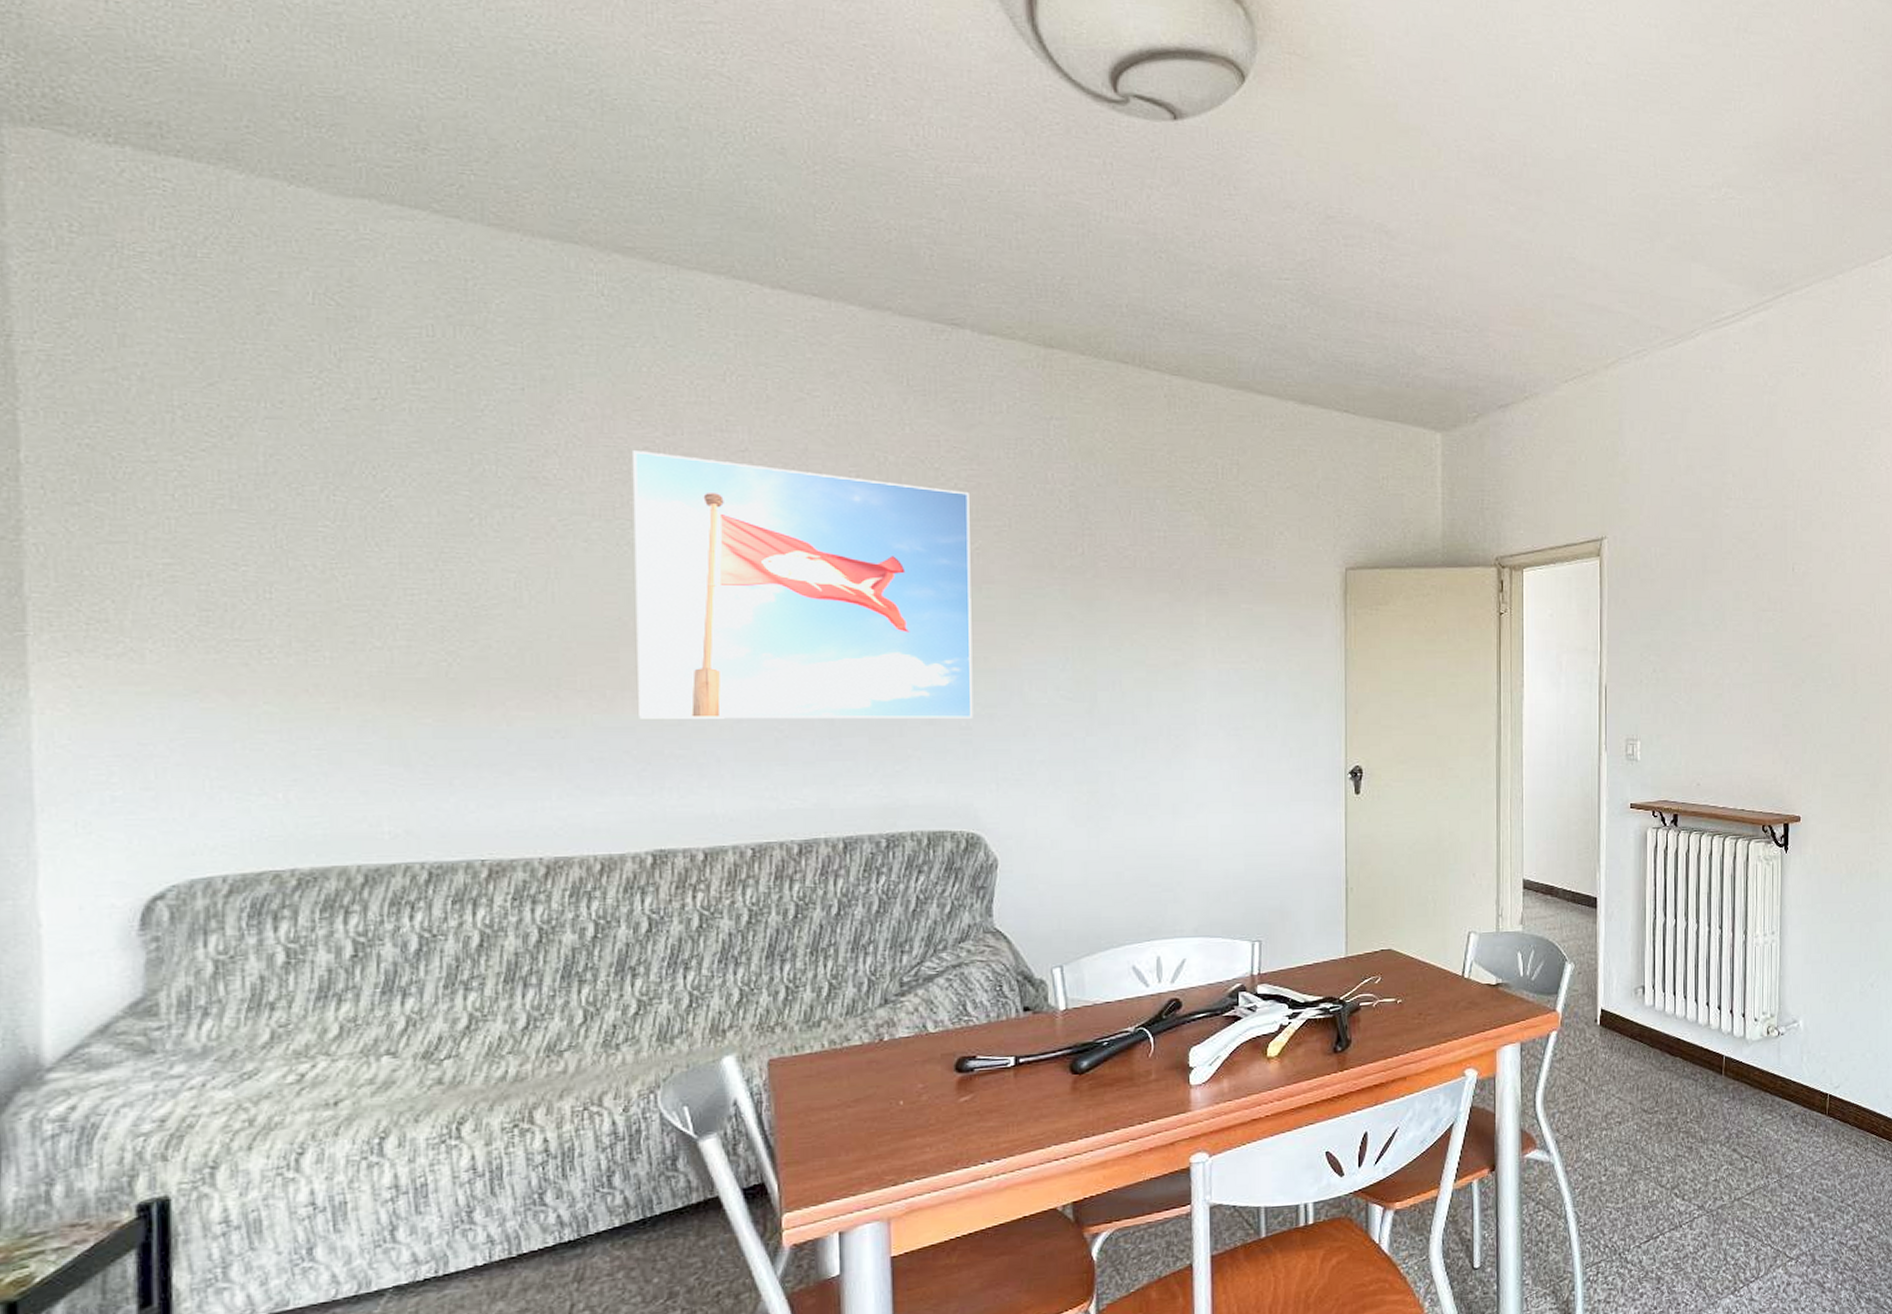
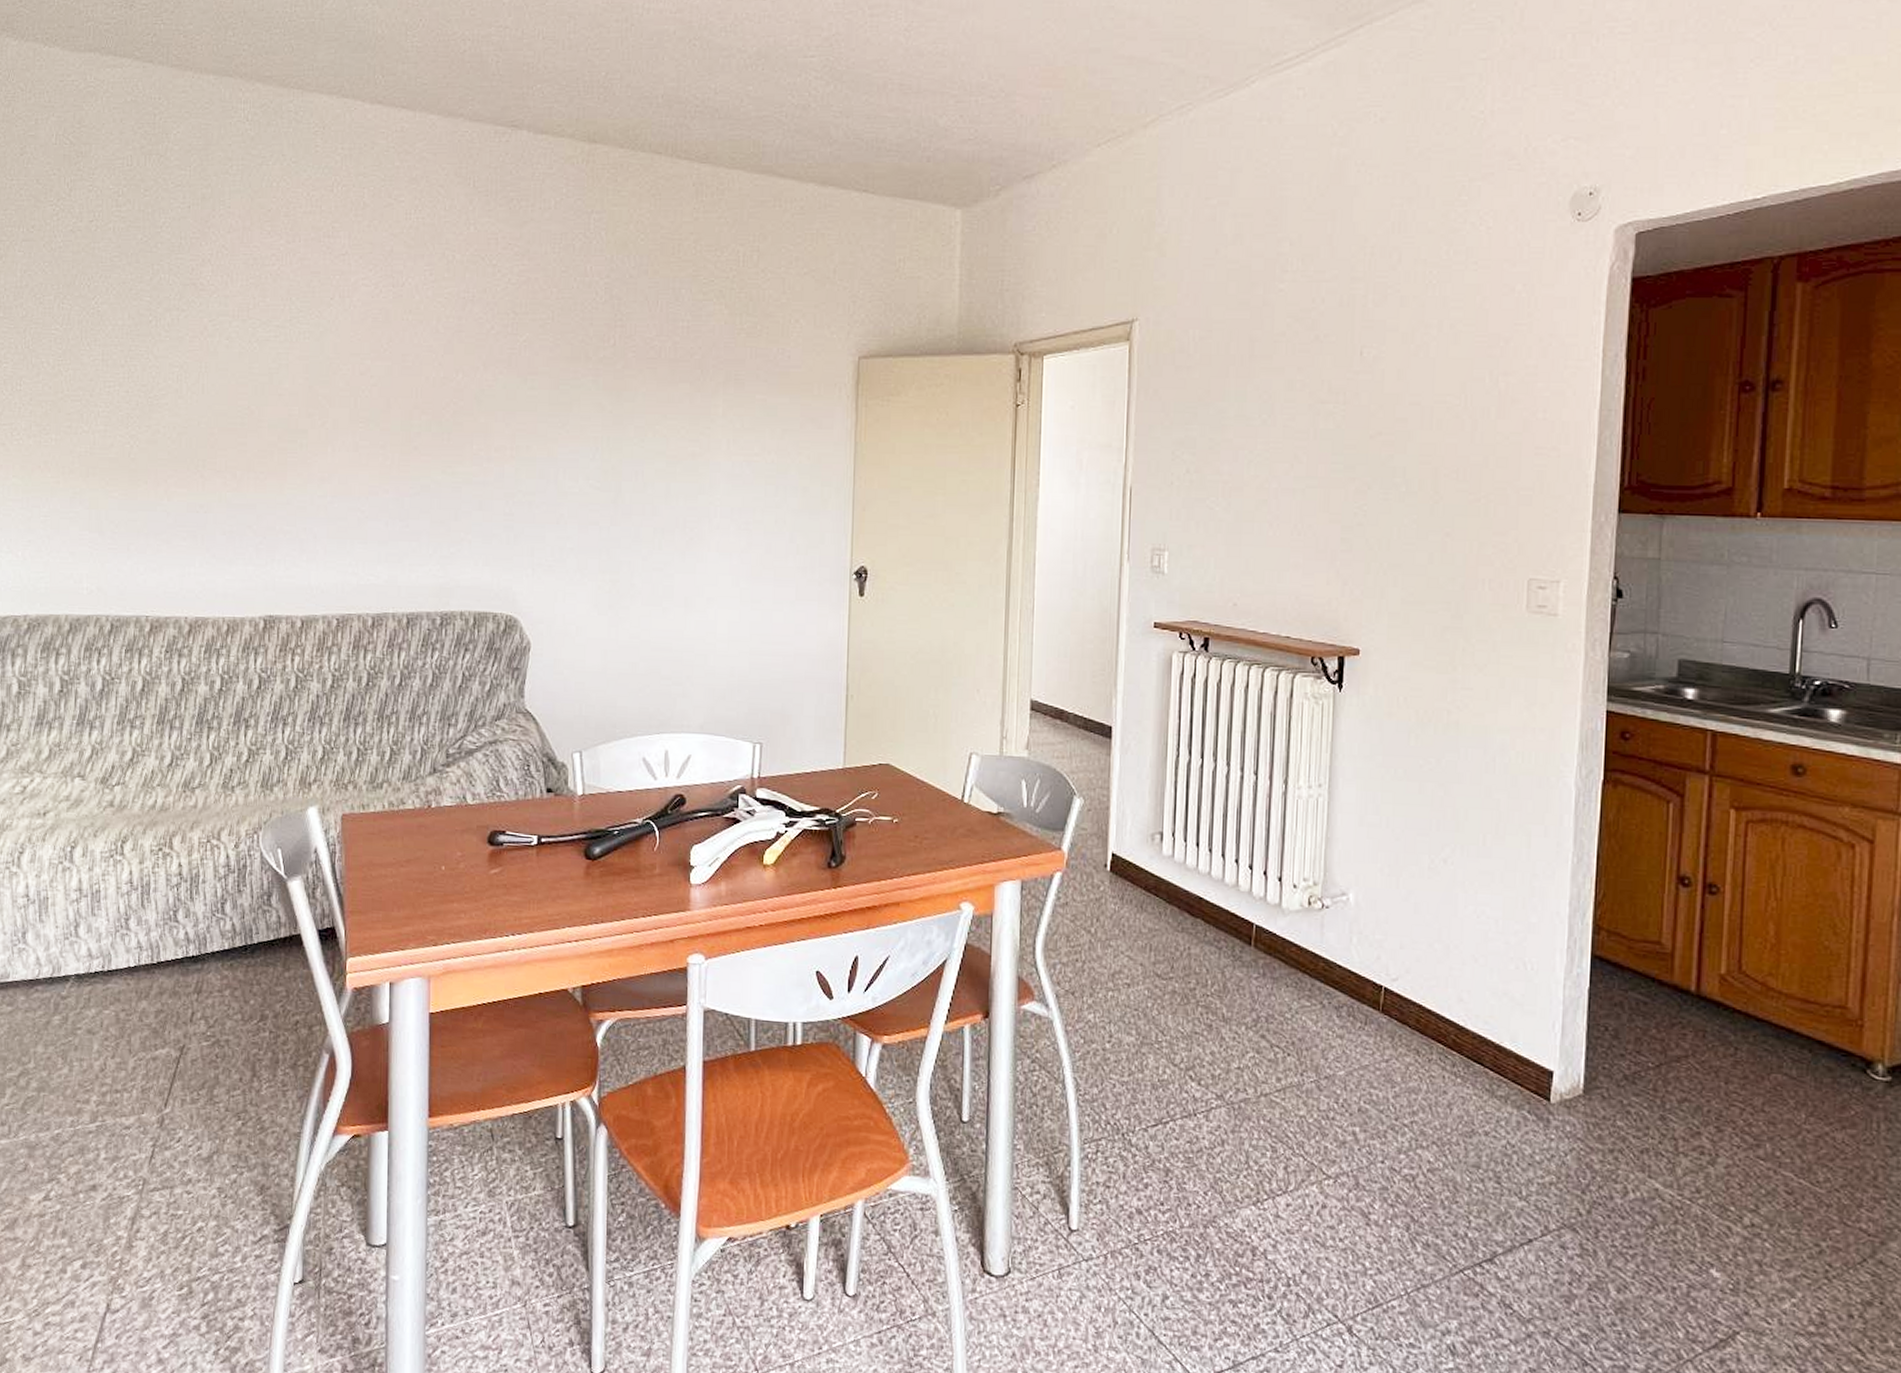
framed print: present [631,451,973,719] -> none [259,258,520,505]

